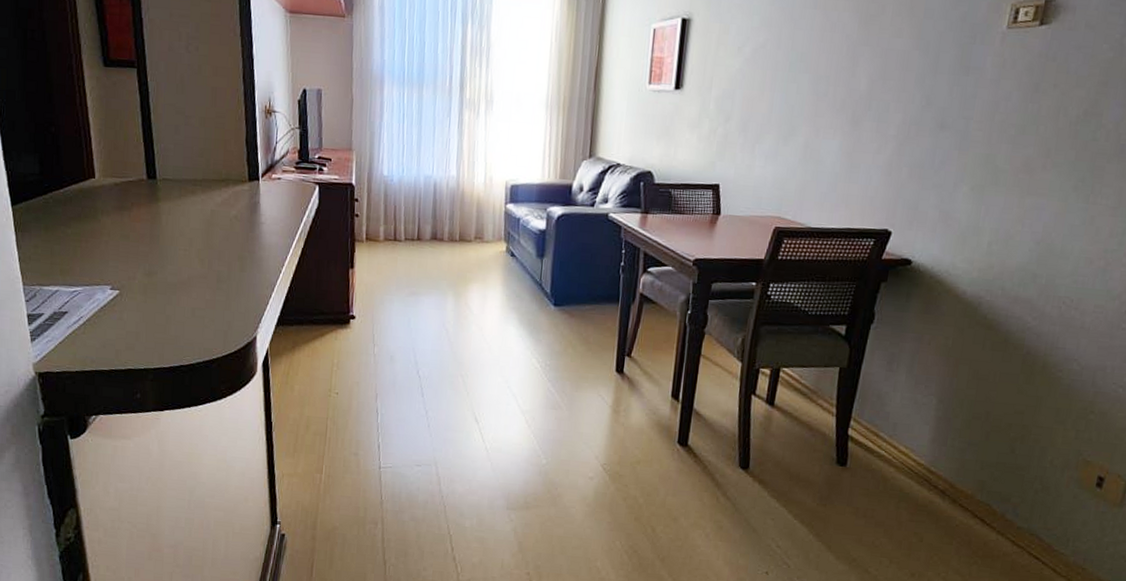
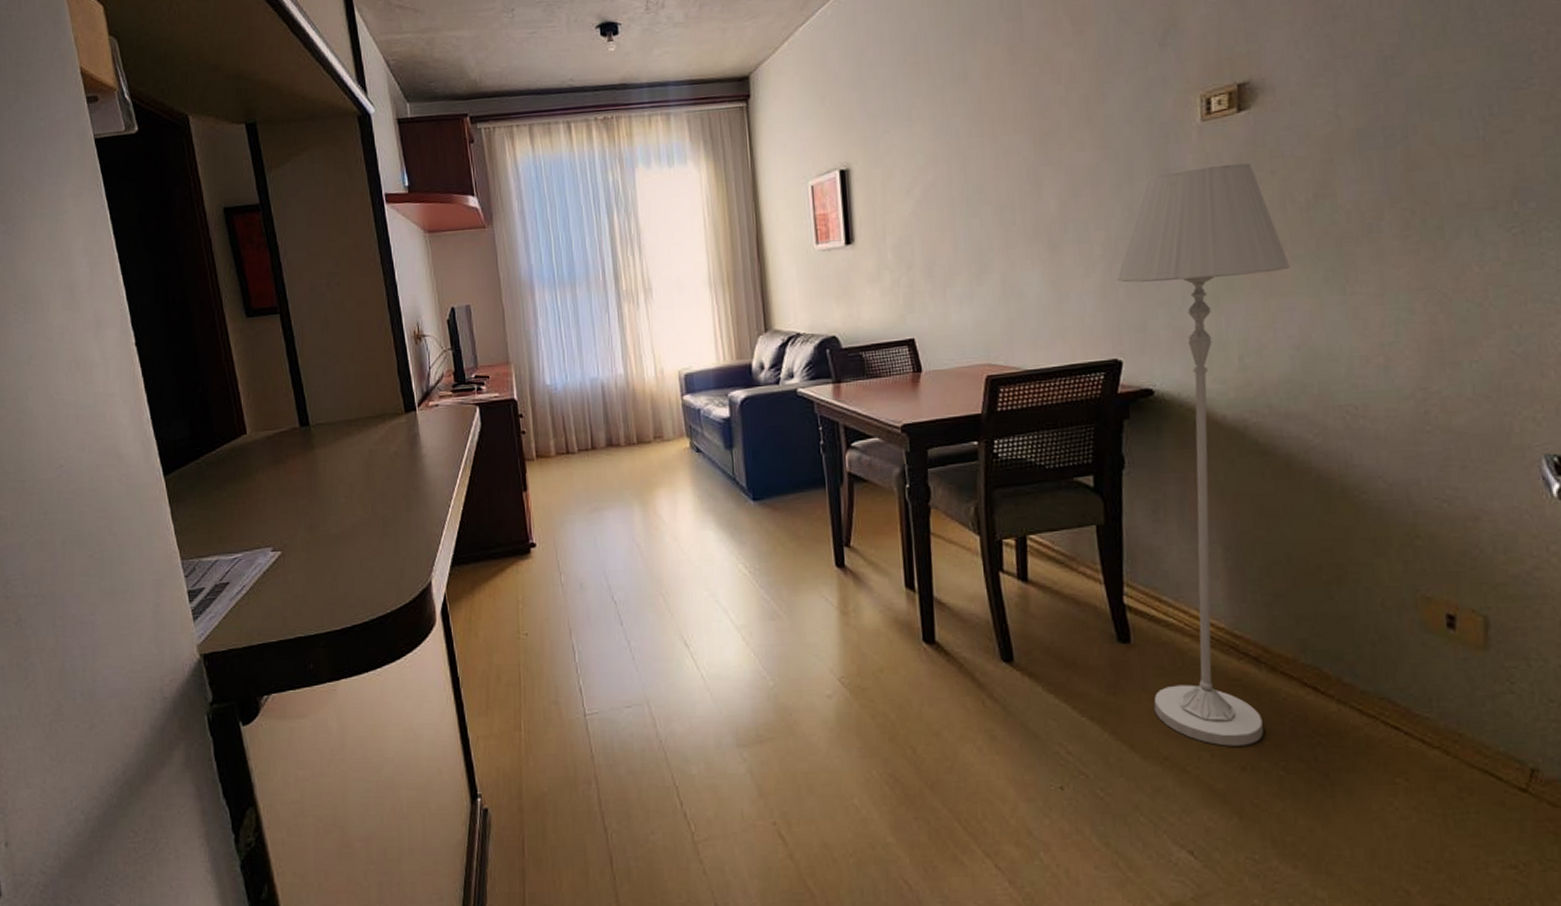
floor lamp: none [853,70,1049,558] -> present [1116,162,1290,746]

